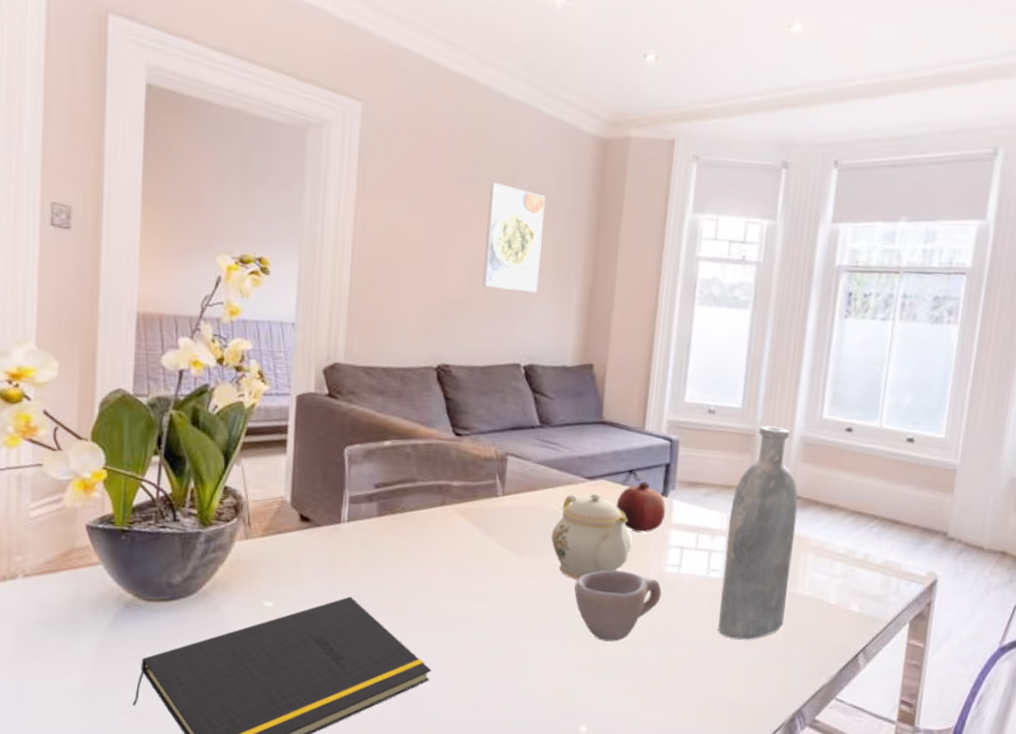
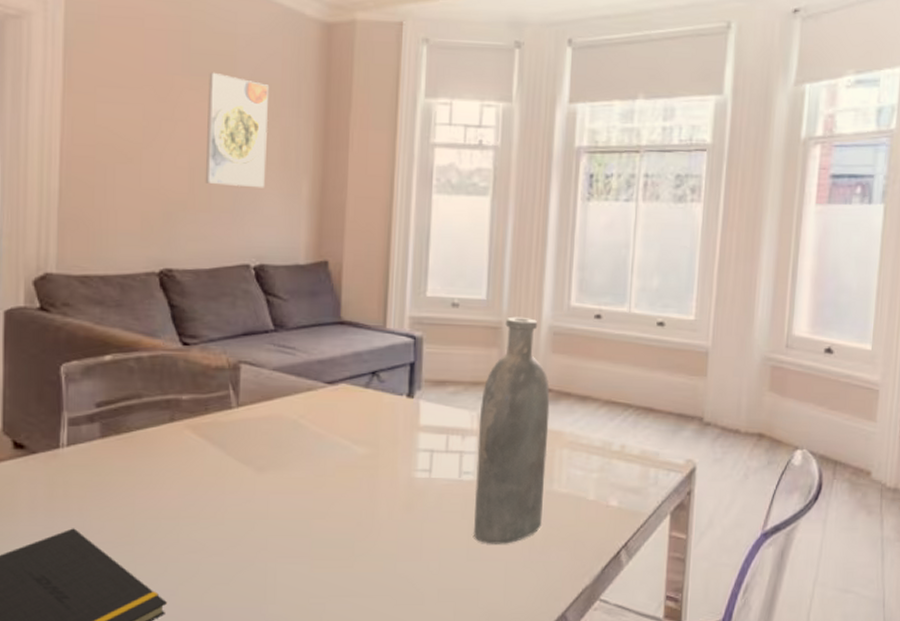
teapot: present [551,493,632,580] -> none [291,398,378,493]
cup: present [574,570,662,642] -> none [319,480,412,557]
fruit: present [616,482,666,533] -> none [359,383,413,438]

